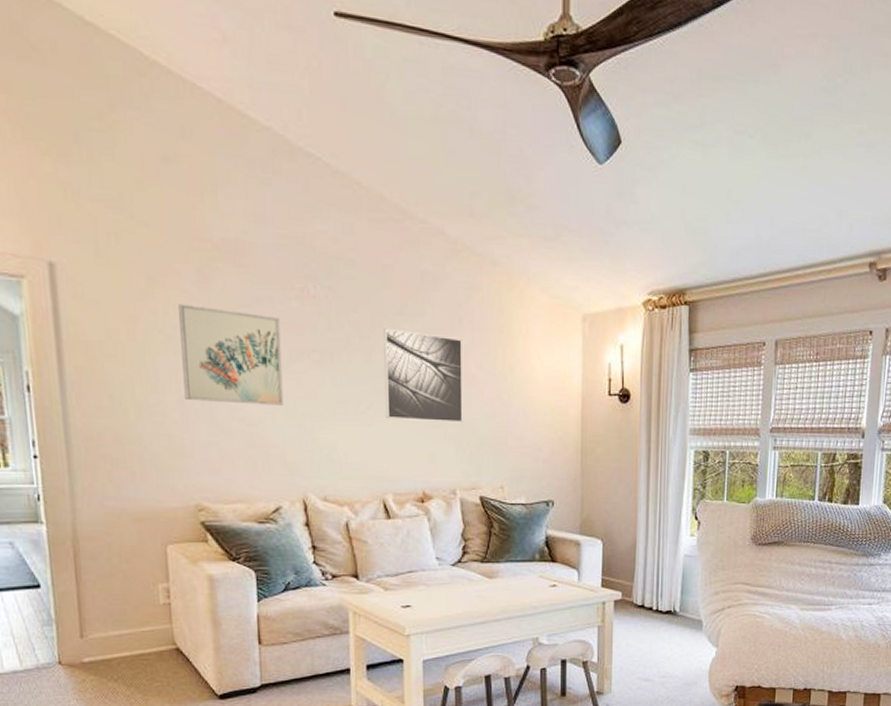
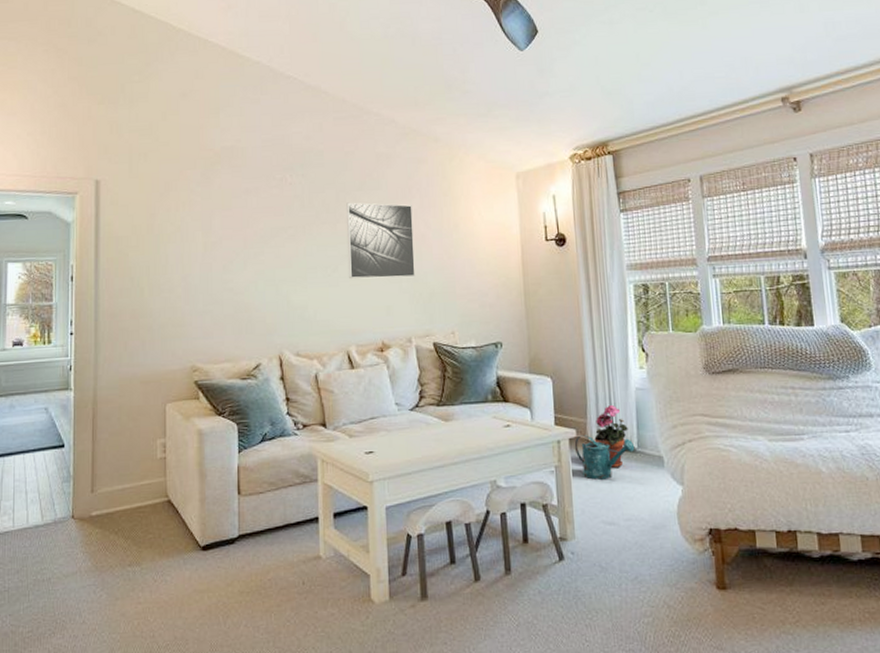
wall art: present [178,304,284,405] -> none [187,200,265,278]
watering can: none [619,598,677,640] -> present [574,435,635,480]
potted plant: none [639,571,672,630] -> present [594,405,628,469]

